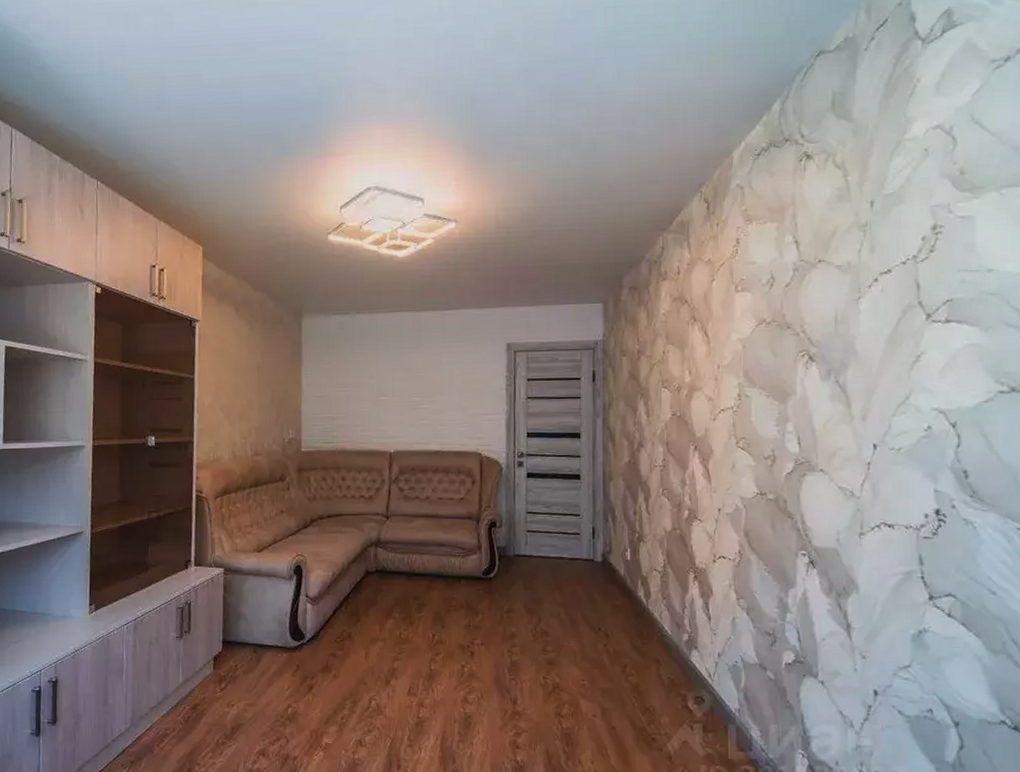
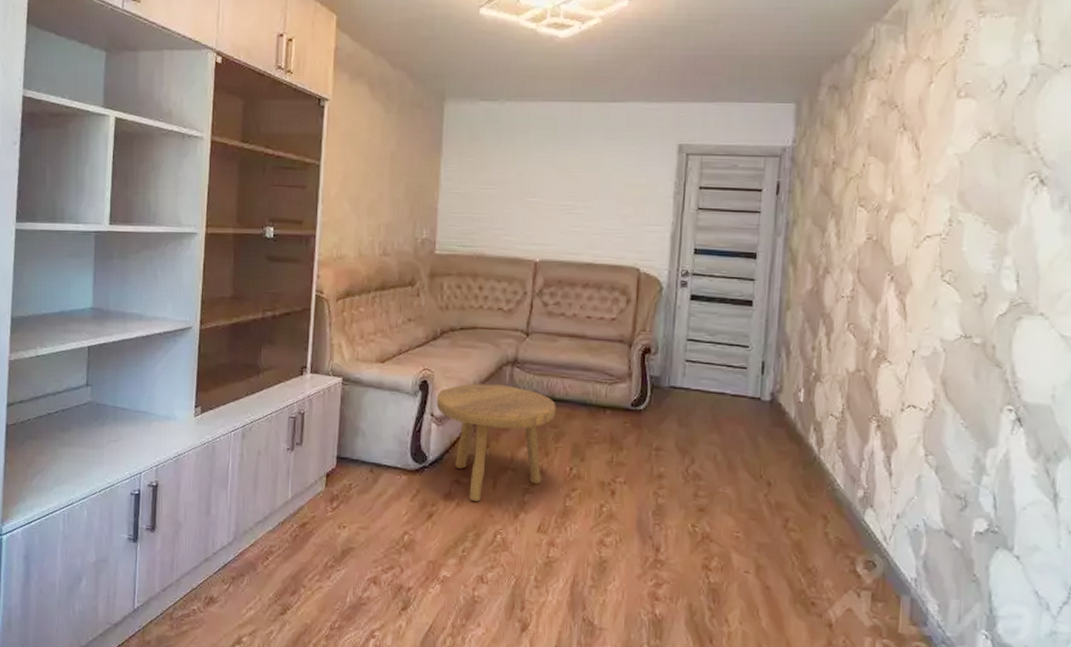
footstool: none [310,564,417,673] -> present [436,383,556,502]

